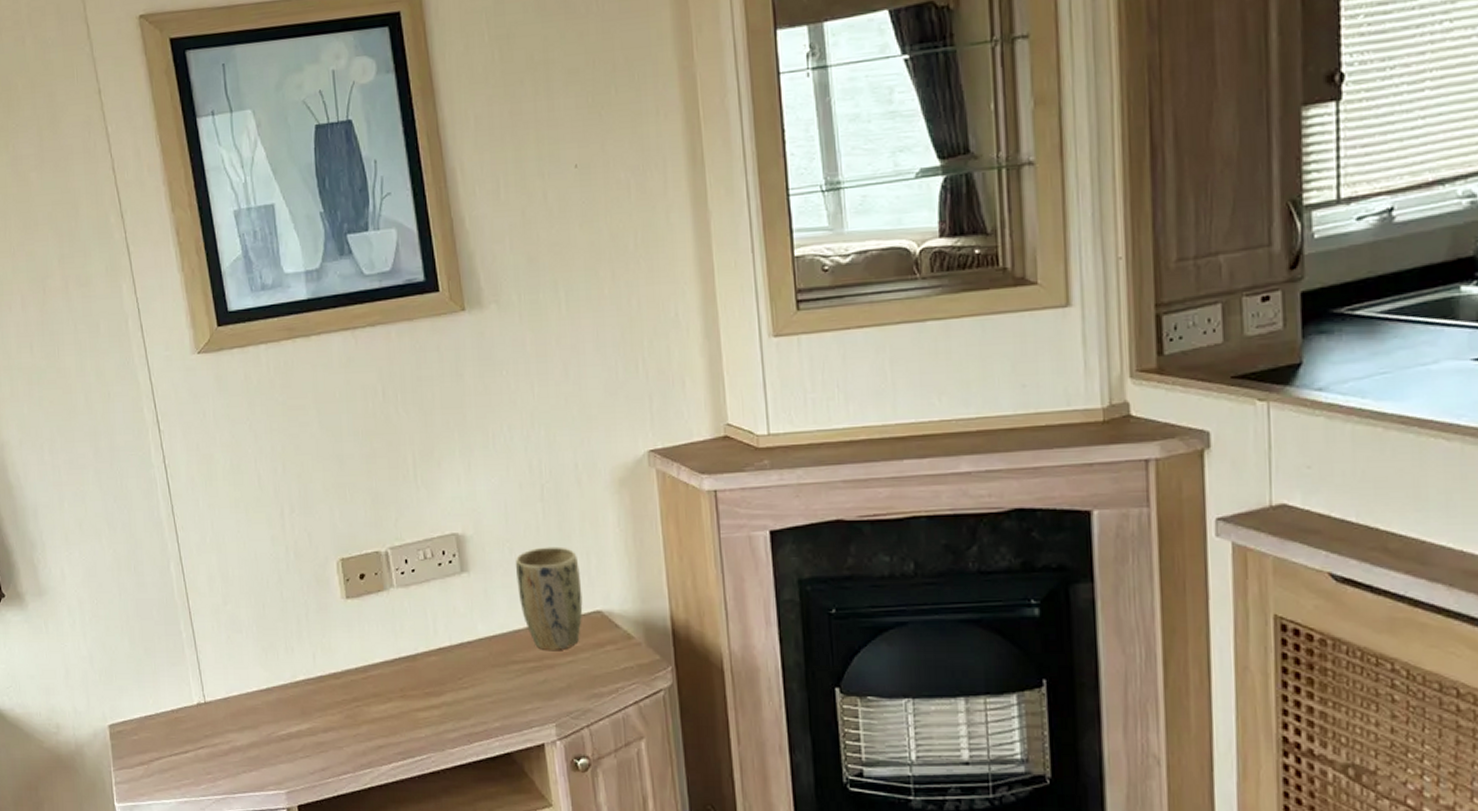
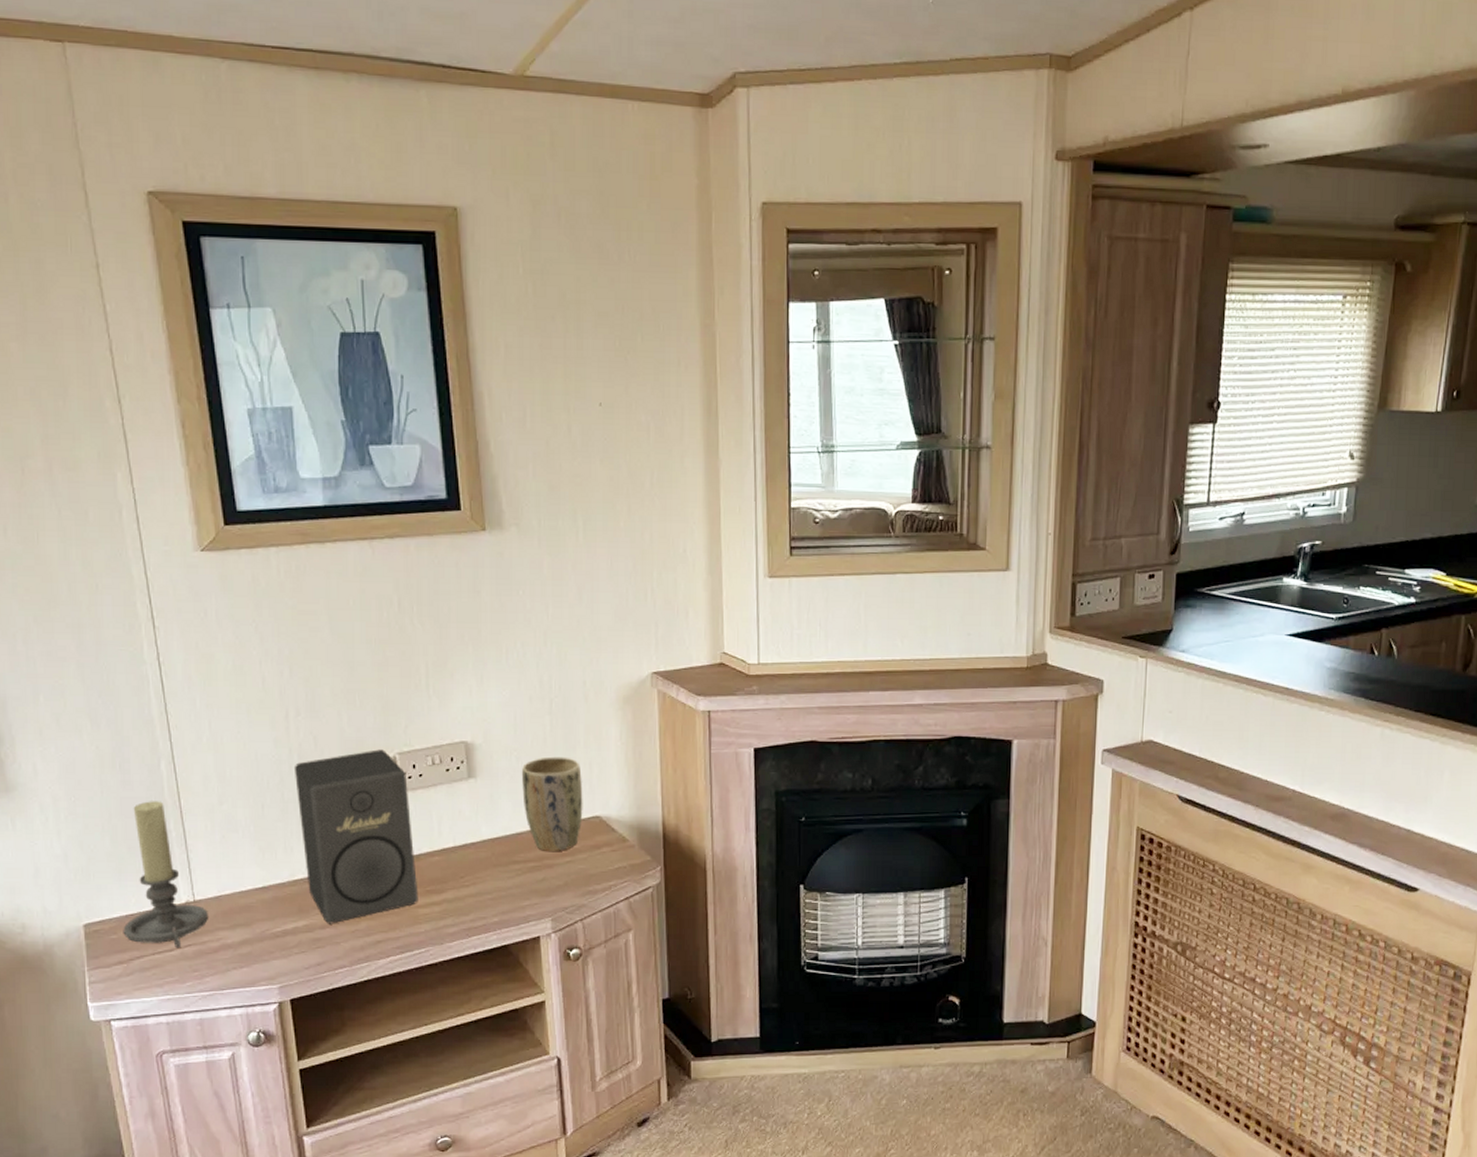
candle holder: none [143,602,218,750] -> present [123,801,208,948]
speaker: none [290,544,418,728] -> present [293,749,419,924]

